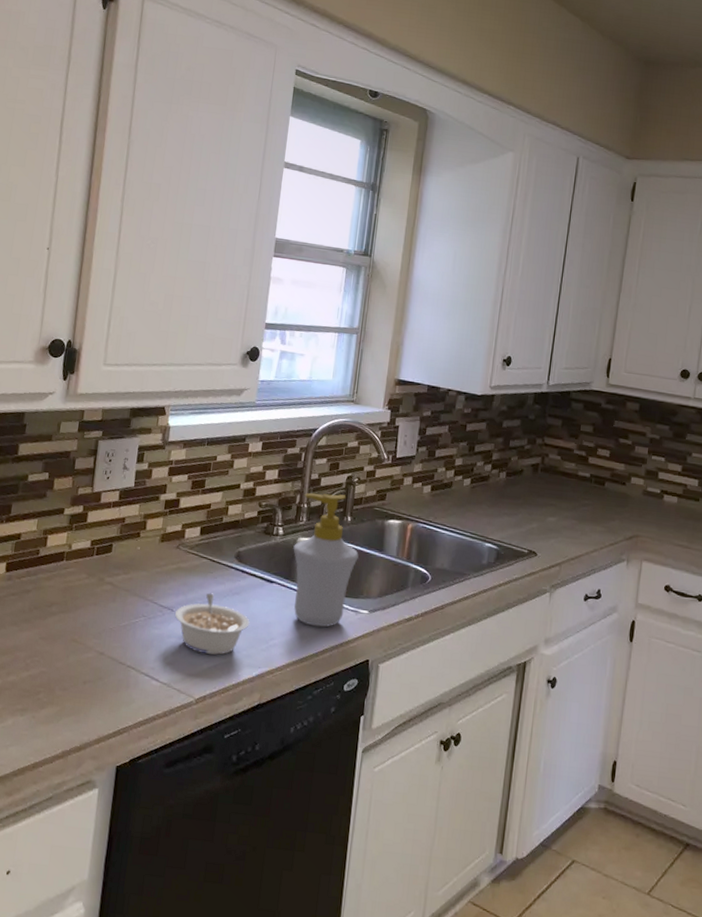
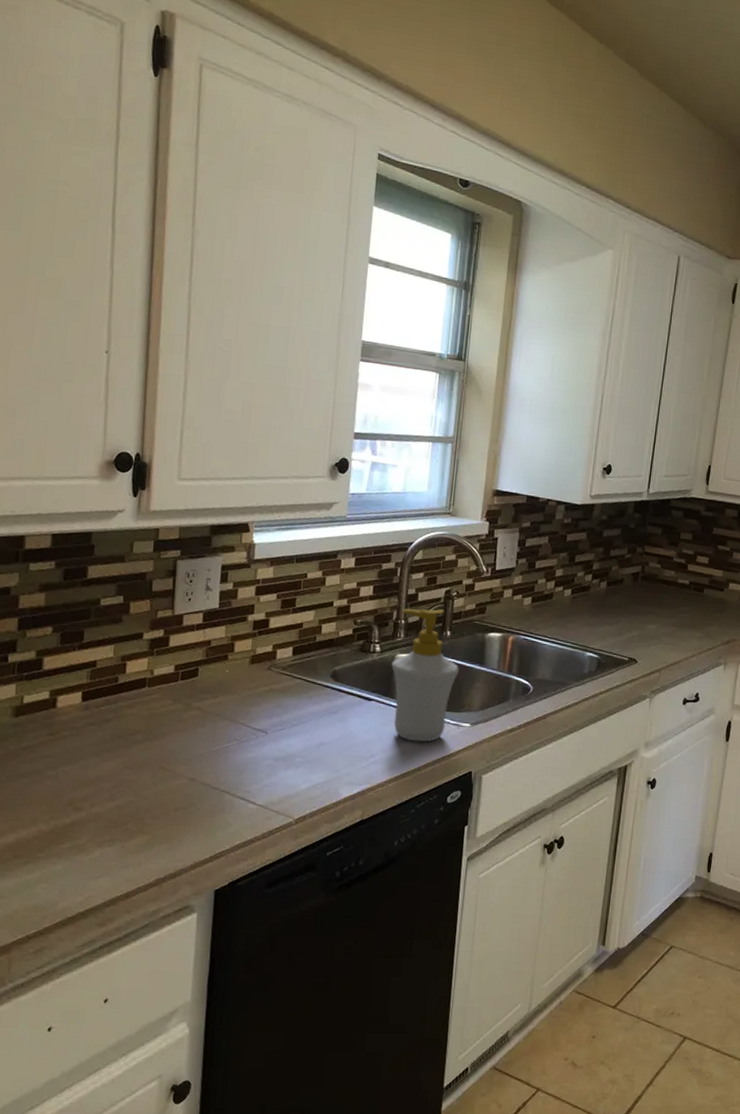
legume: present [174,593,250,655] -> none [269,713,349,775]

